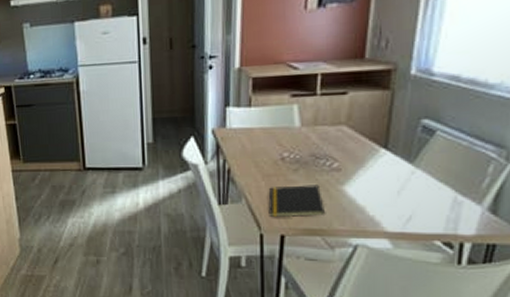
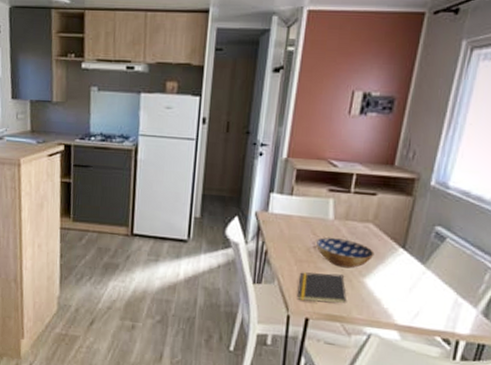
bowl: none [283,145,352,177] -> present [315,237,375,269]

